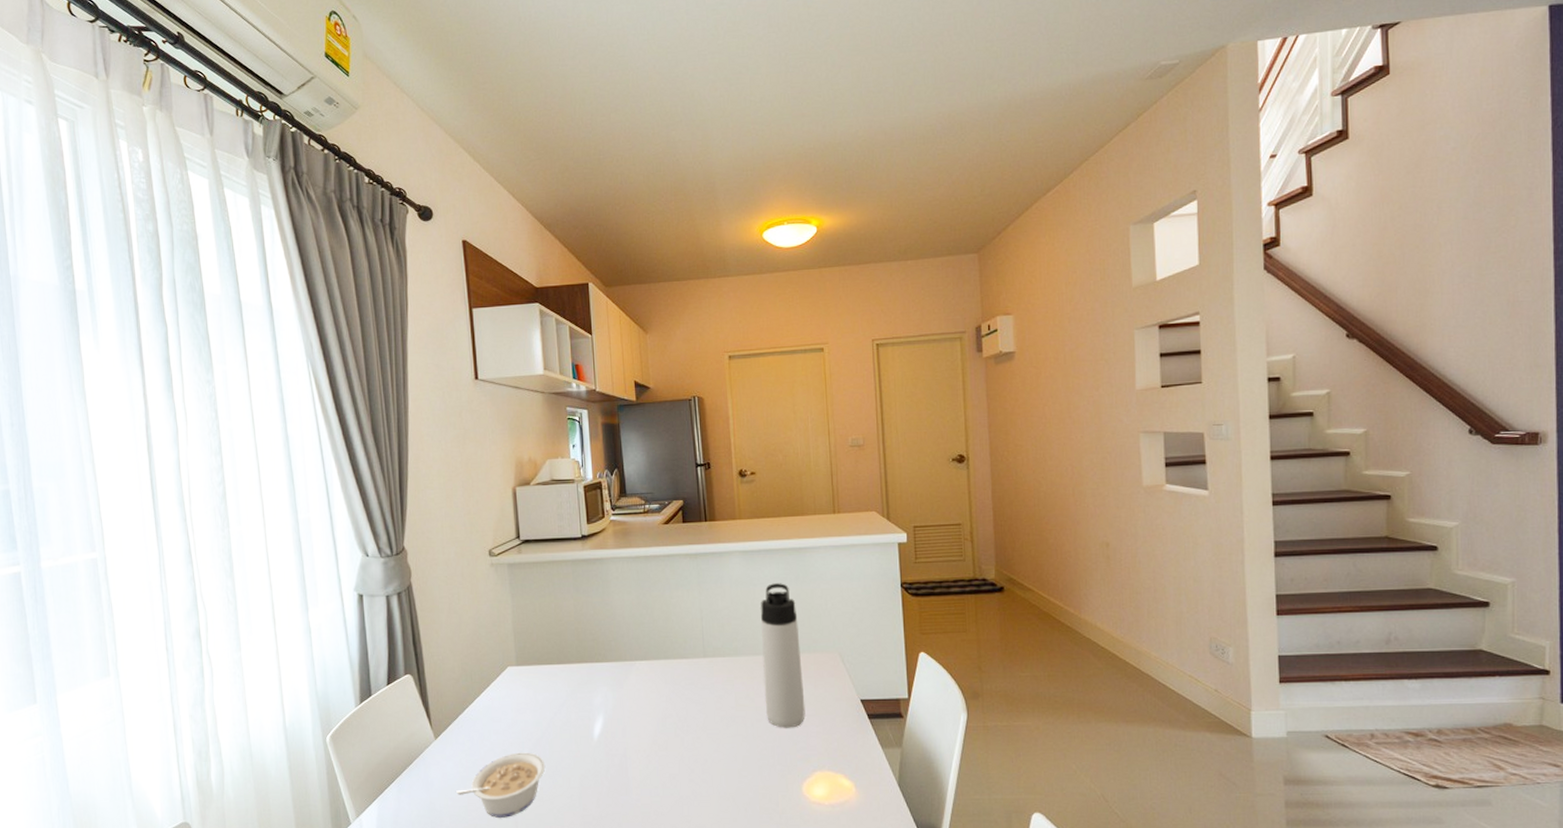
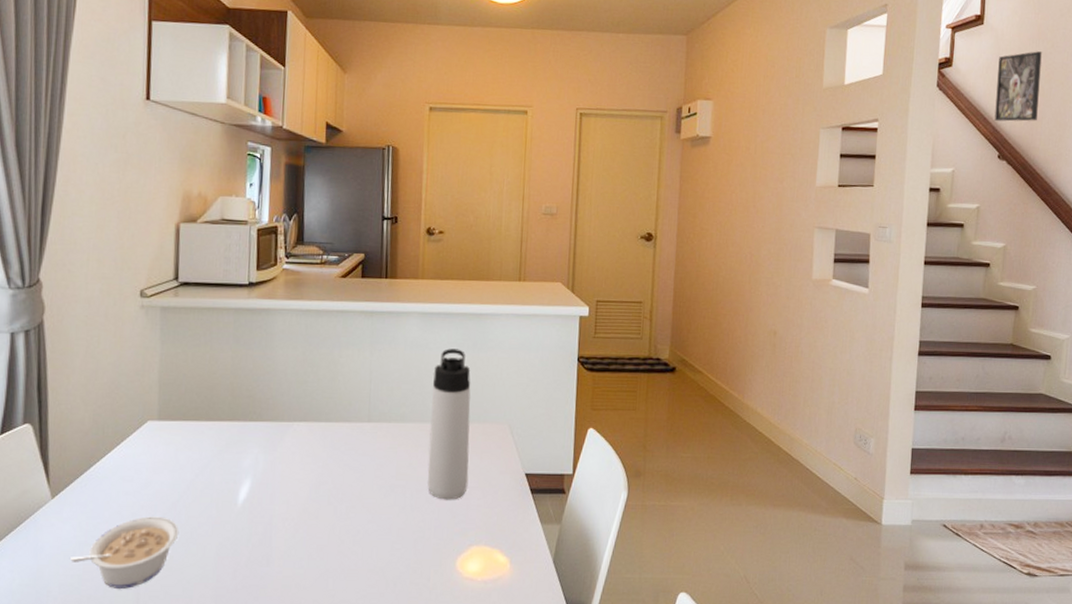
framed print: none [1335,215,1390,297] -> present [994,51,1042,122]

